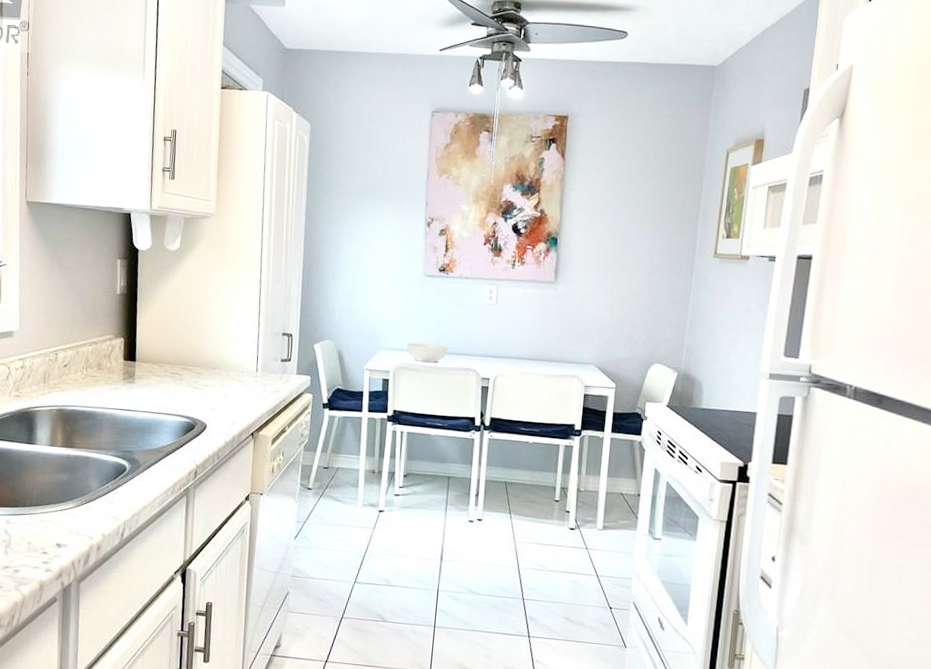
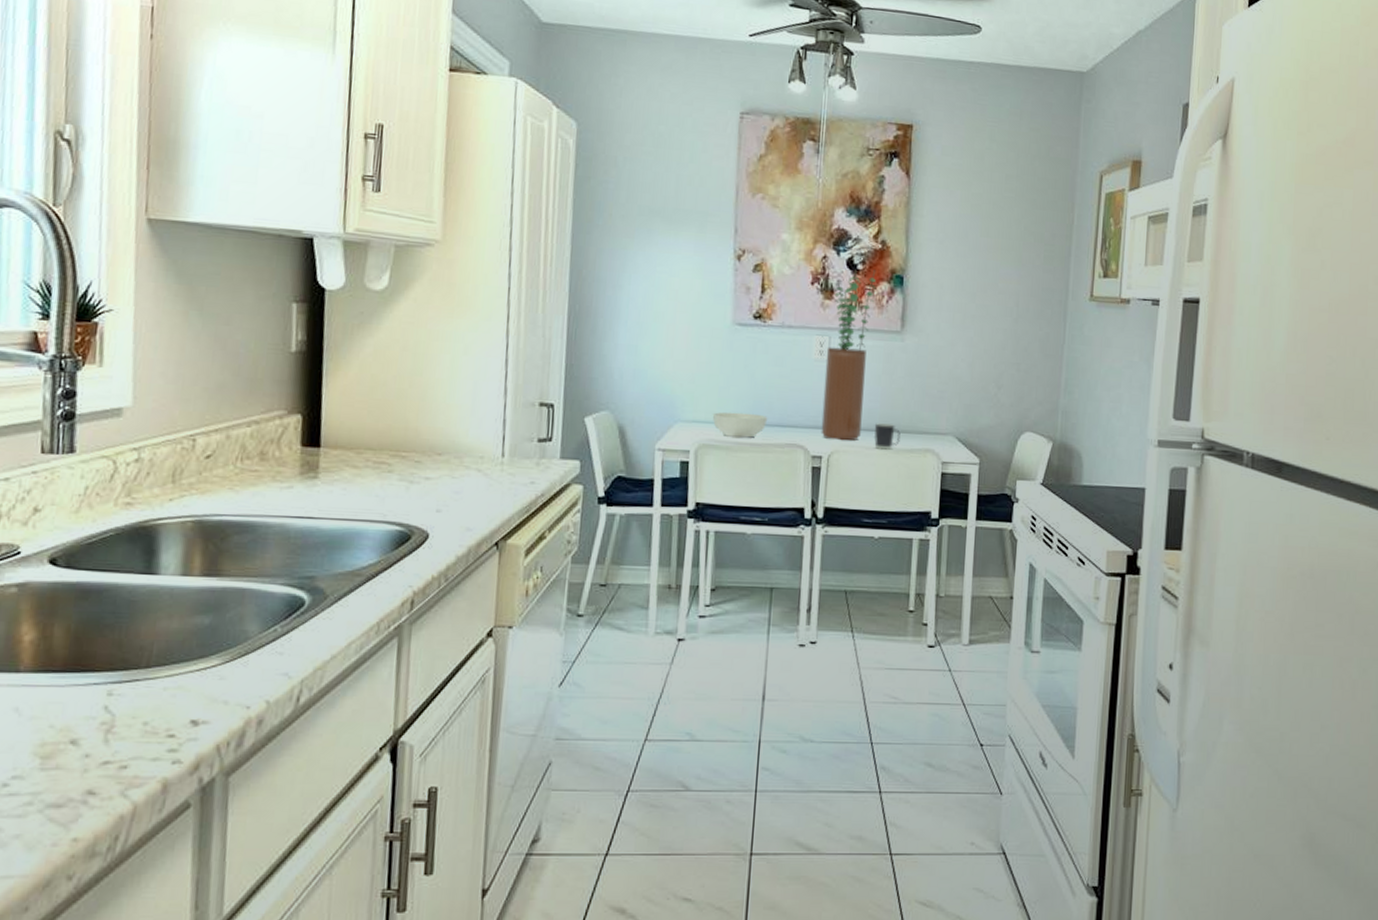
vase: none [489,233,536,367] -> present [821,269,877,440]
mug: none [531,354,552,375] -> present [874,423,900,450]

